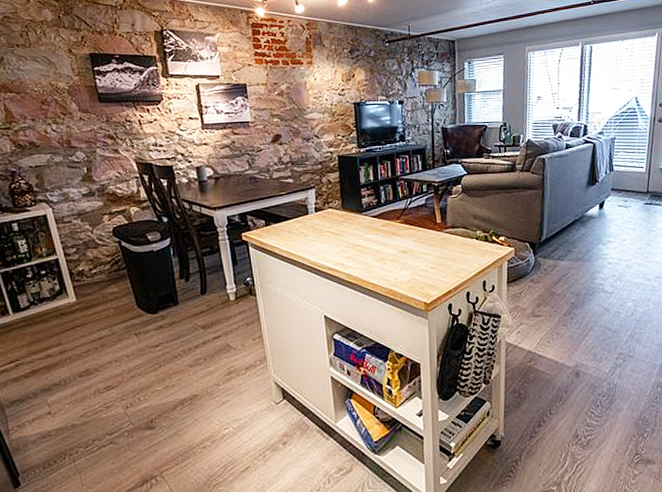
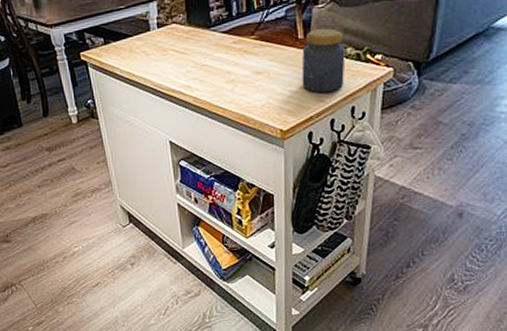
jar: none [440,215,476,270] -> present [301,28,345,93]

